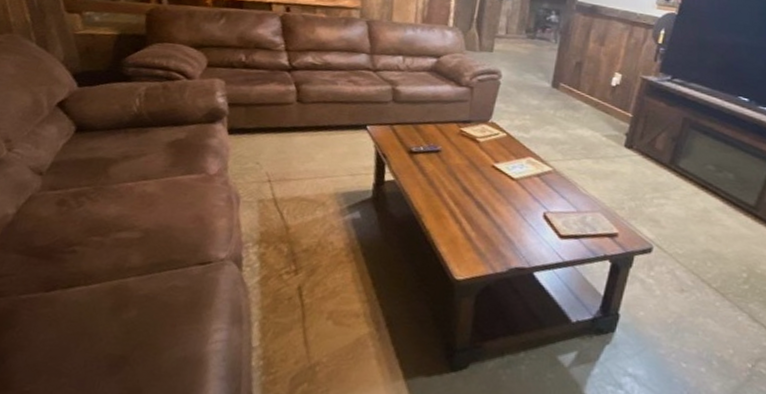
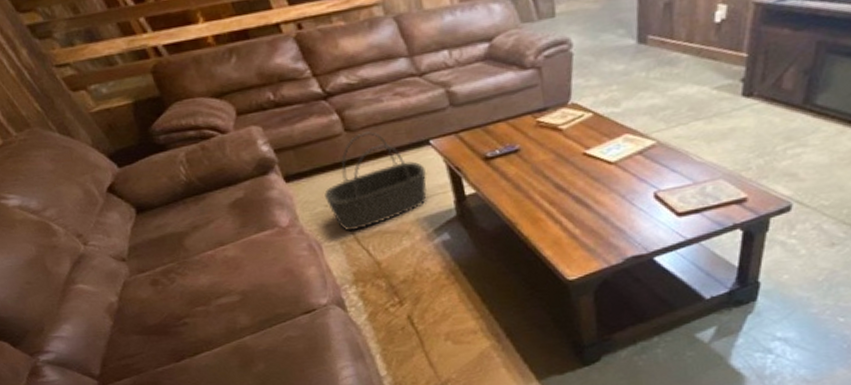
basket: none [259,106,357,192] -> present [324,131,427,231]

